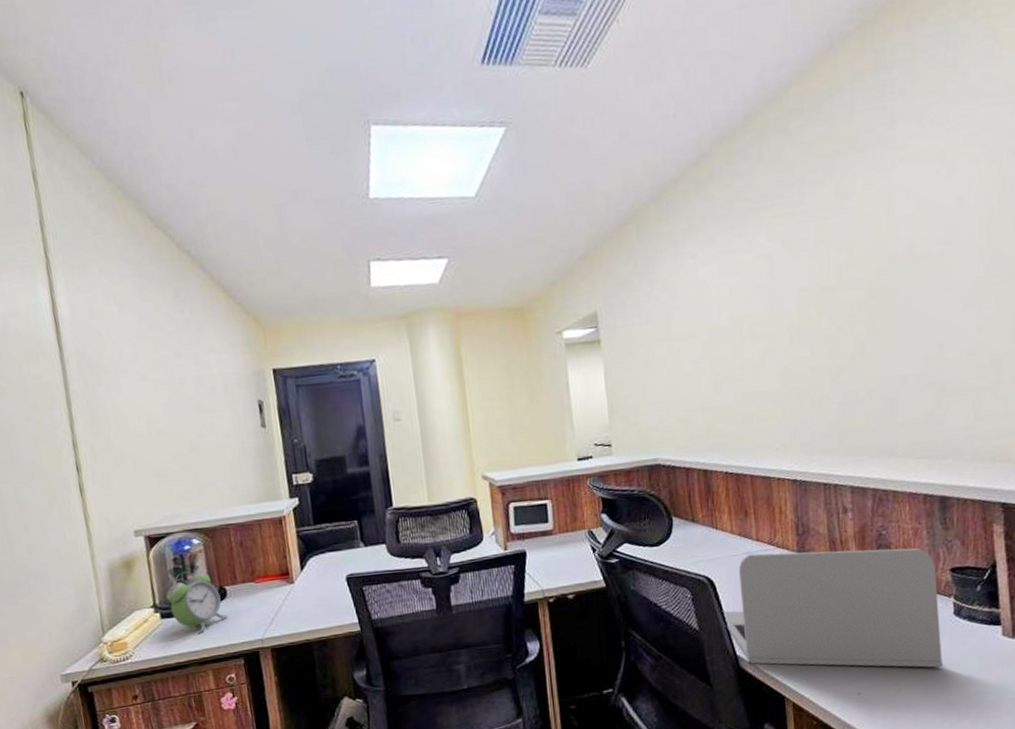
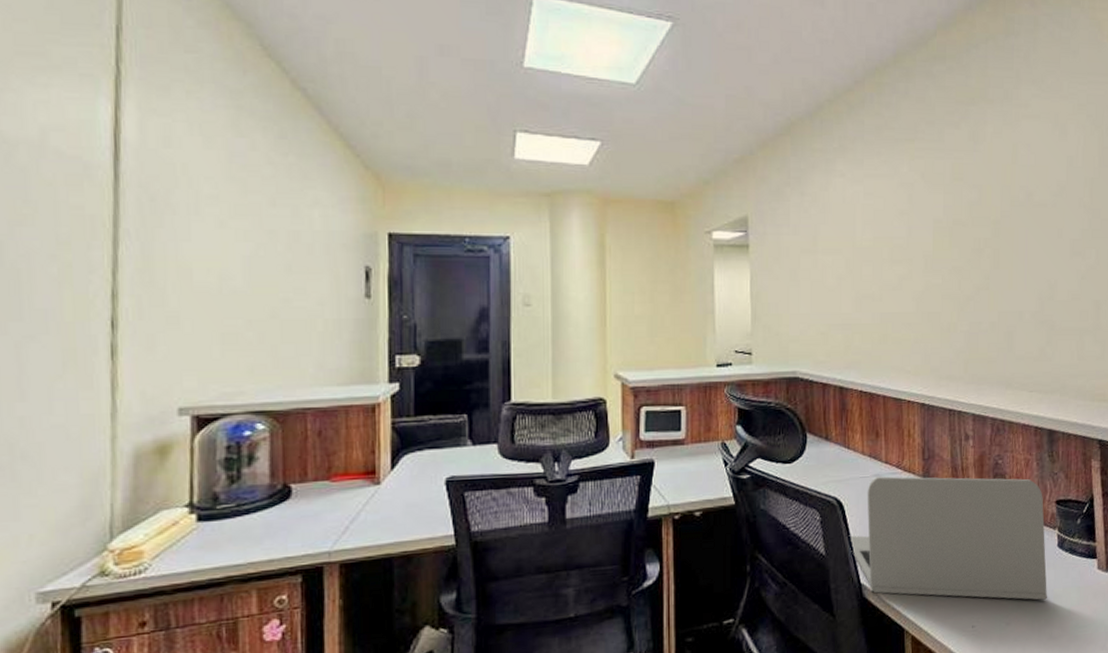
alarm clock: present [166,572,229,634] -> none [209,463,290,543]

